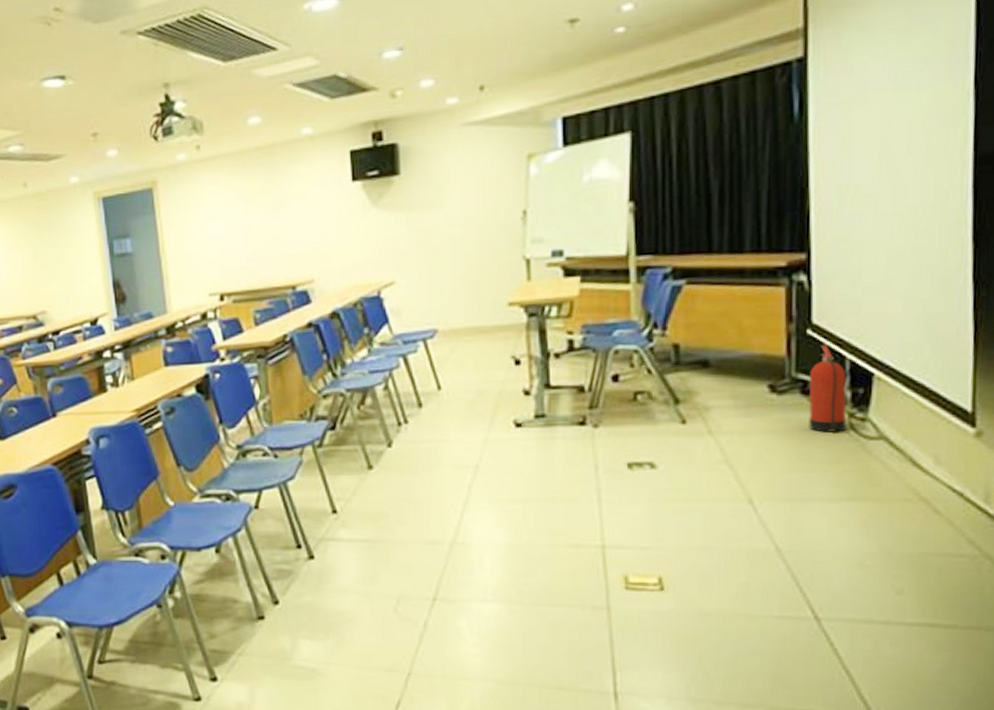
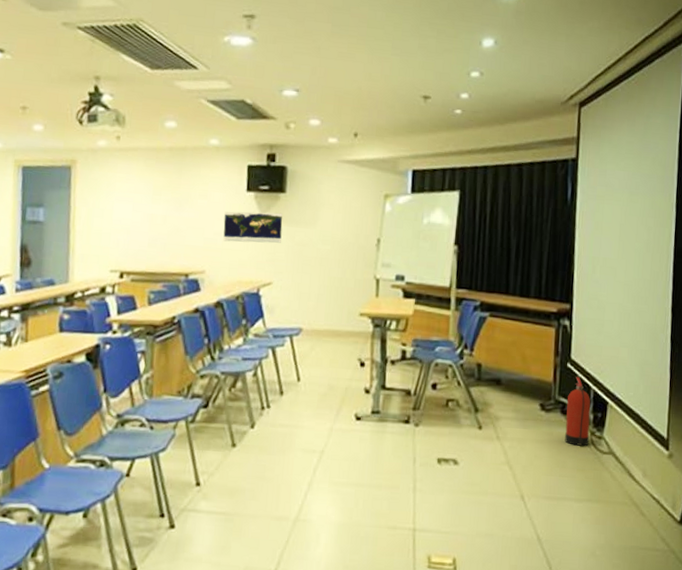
map: none [329,199,400,243] -> present [223,211,283,244]

